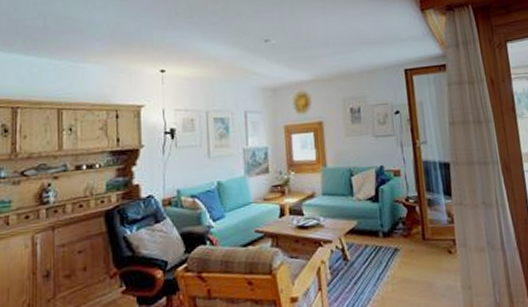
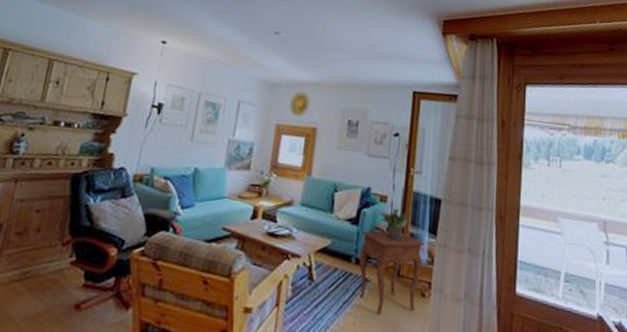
side table: none [382,200,445,279] -> present [359,230,425,315]
potted plant: none [394,178,423,208] -> present [378,206,408,240]

